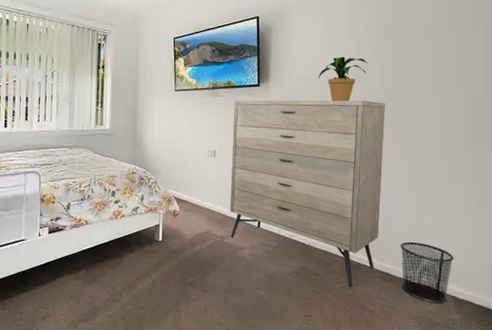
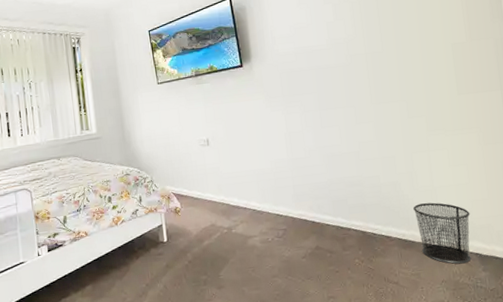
dresser: present [229,100,386,287] -> none [219,65,390,260]
potted plant: present [319,56,368,102] -> none [300,23,348,71]

